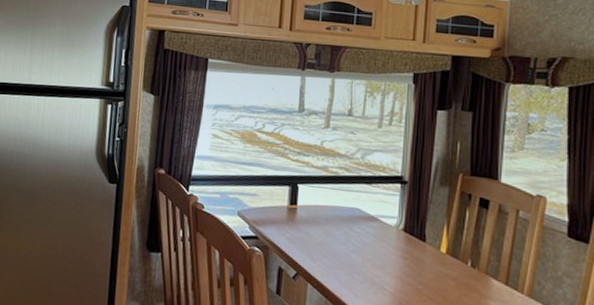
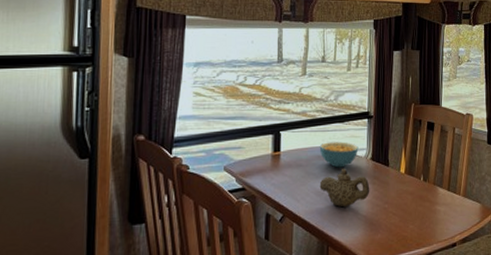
teapot: none [339,234,400,279] -> present [319,168,370,208]
cereal bowl: none [341,203,388,234] -> present [319,142,359,168]

